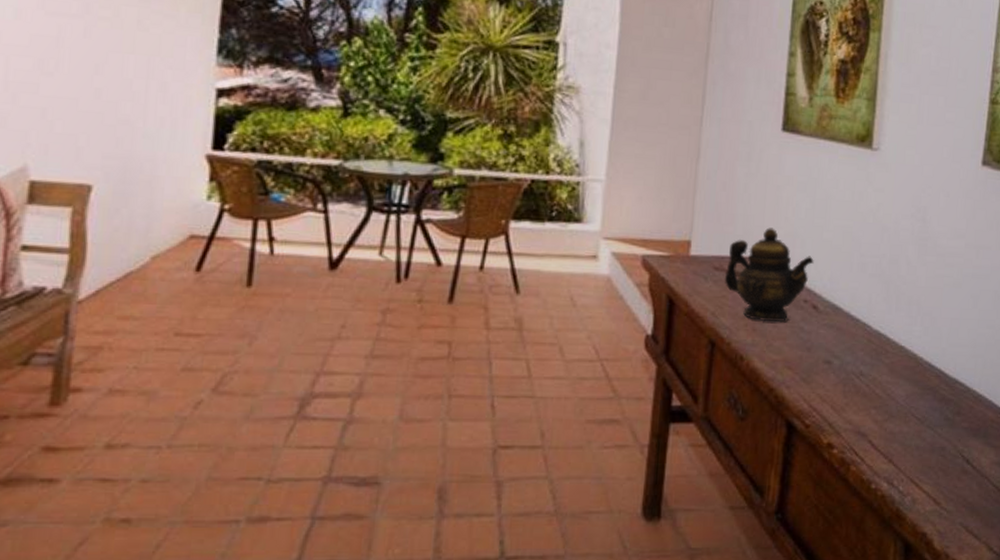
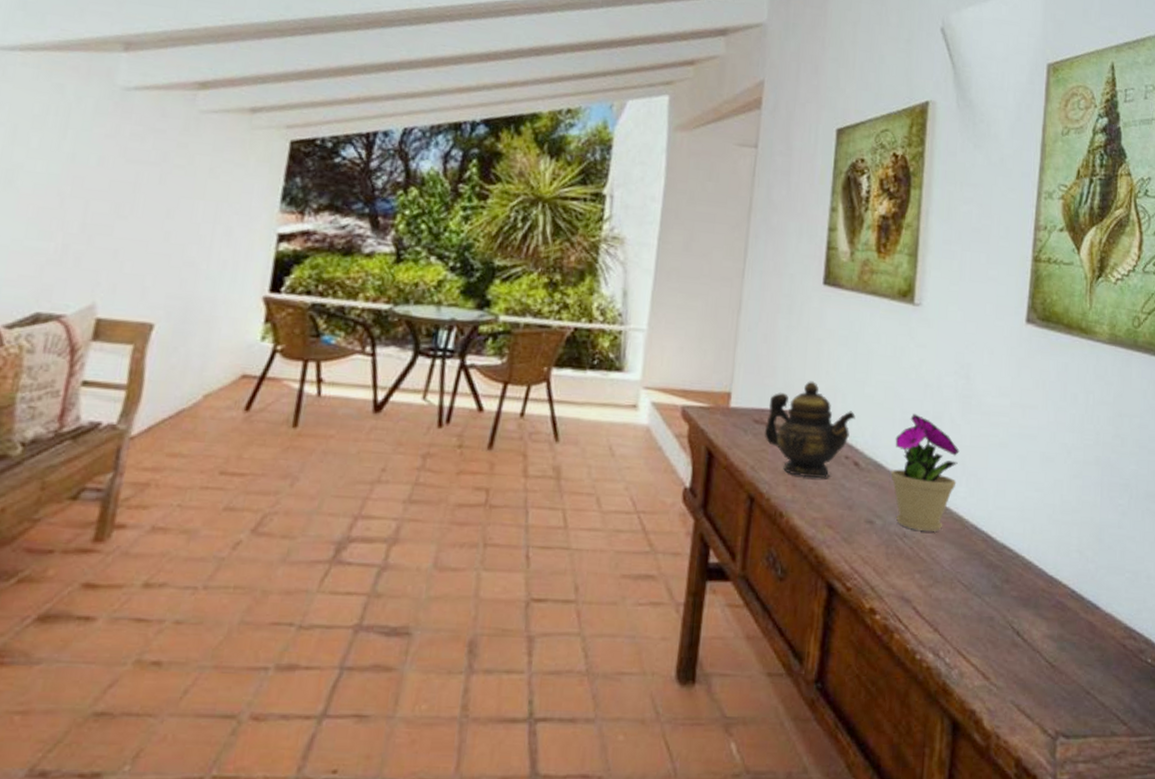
flower pot: none [848,257,915,369] -> present [890,413,960,531]

